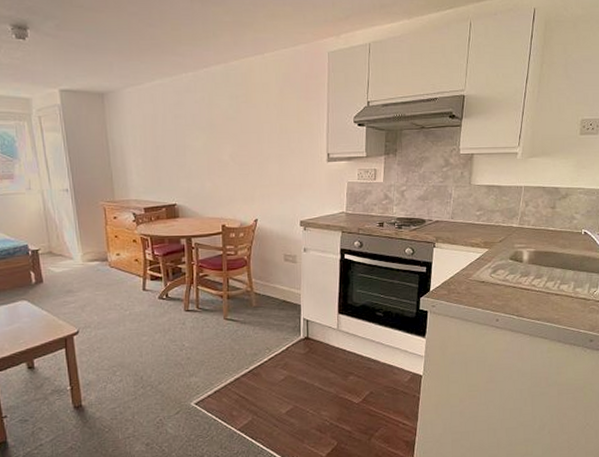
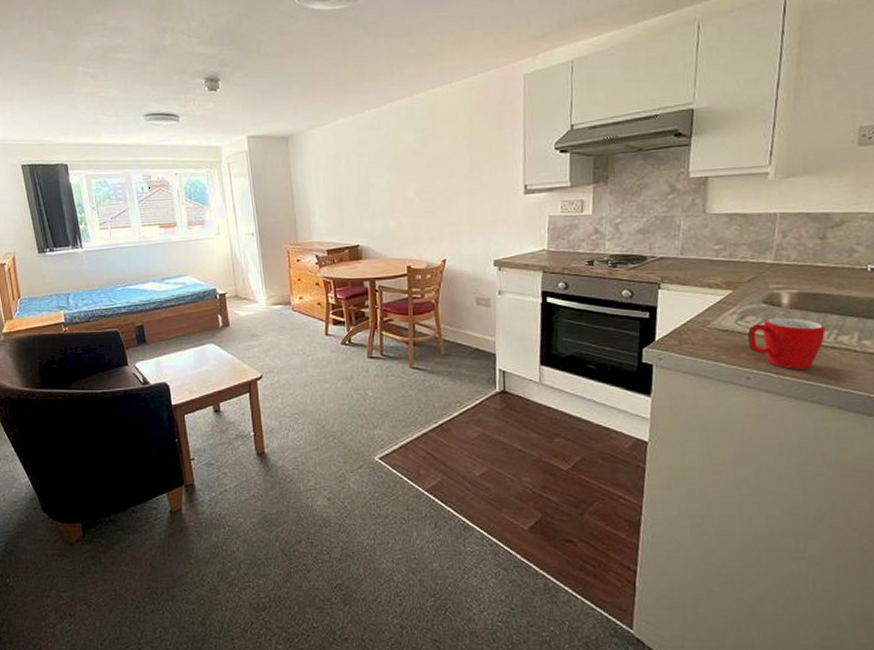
mug: none [499,271,552,312] -> present [748,317,826,369]

